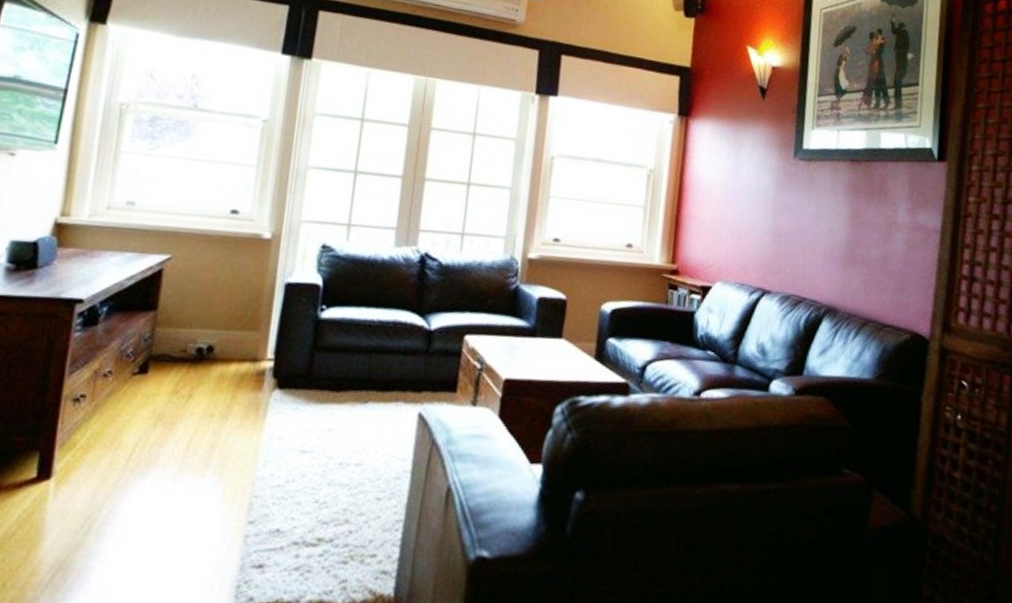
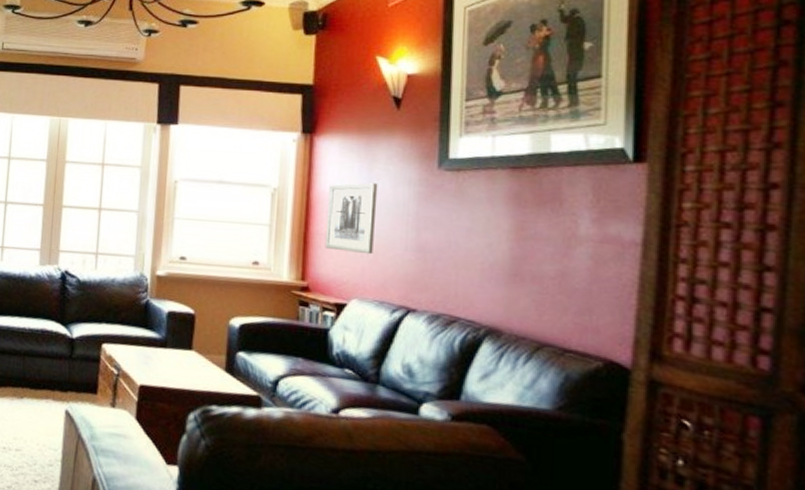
wall art: none [694,168,744,238] -> present [324,183,378,255]

